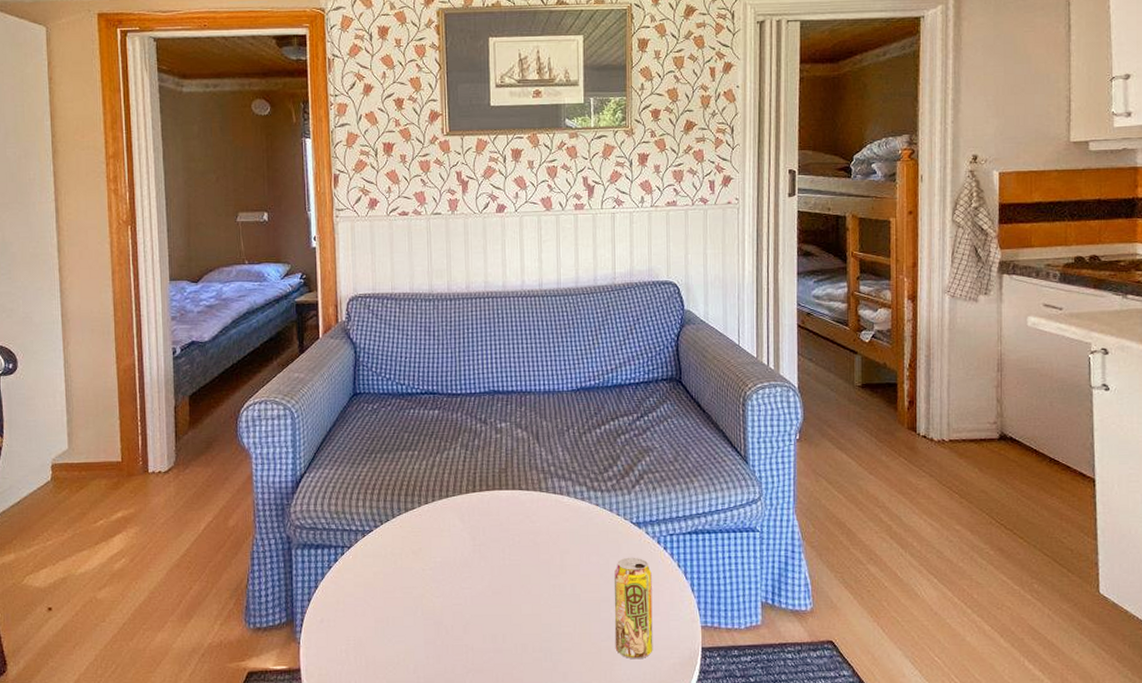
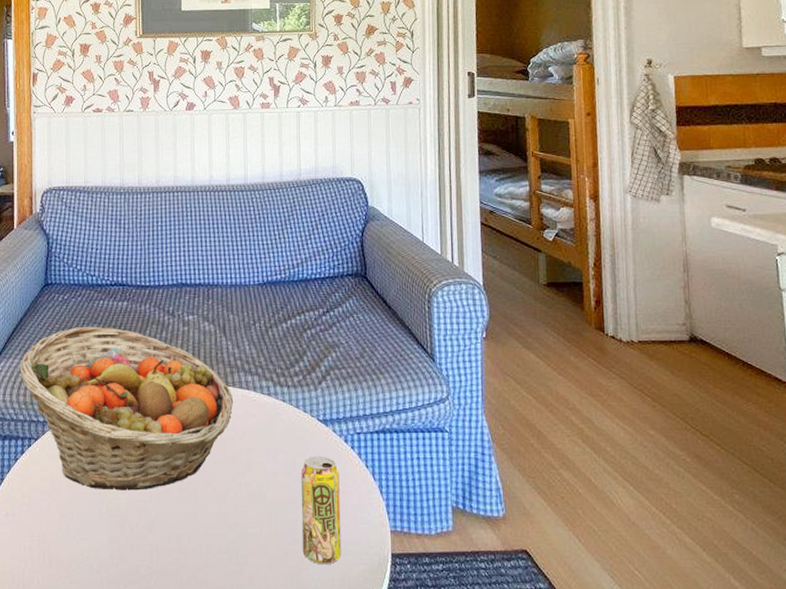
fruit basket: none [330,435,546,595] -> present [19,326,233,491]

